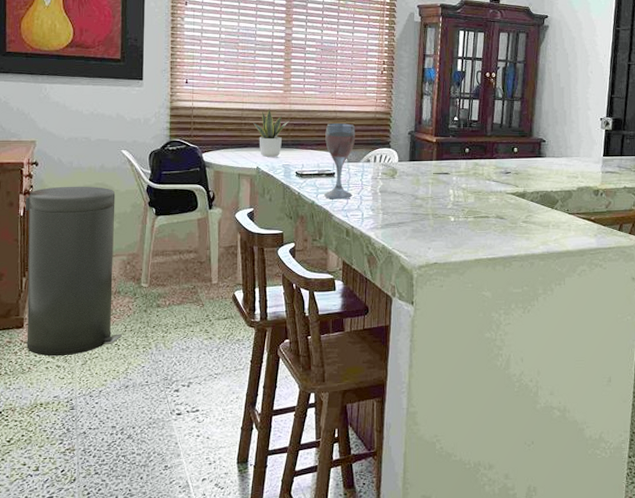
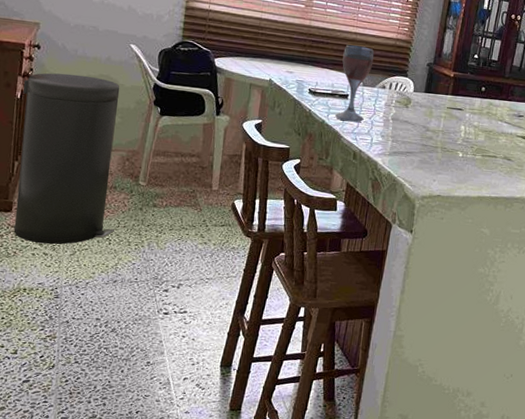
potted plant: present [253,108,289,157] -> none [270,21,308,71]

